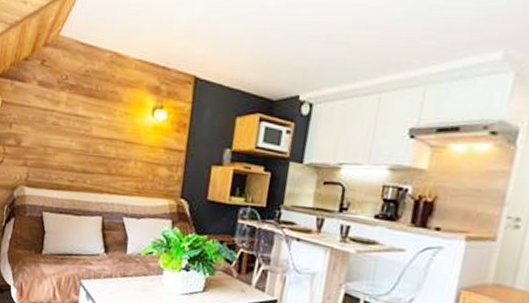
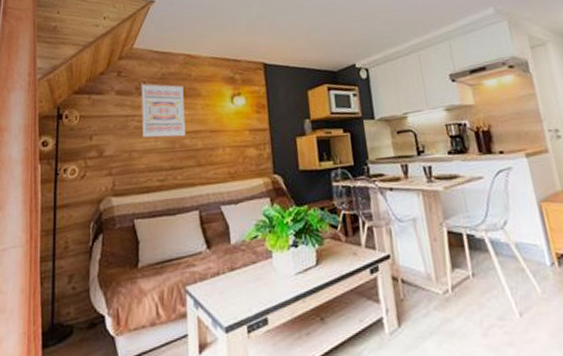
wall art: none [59,77,105,142] -> present [141,83,186,139]

